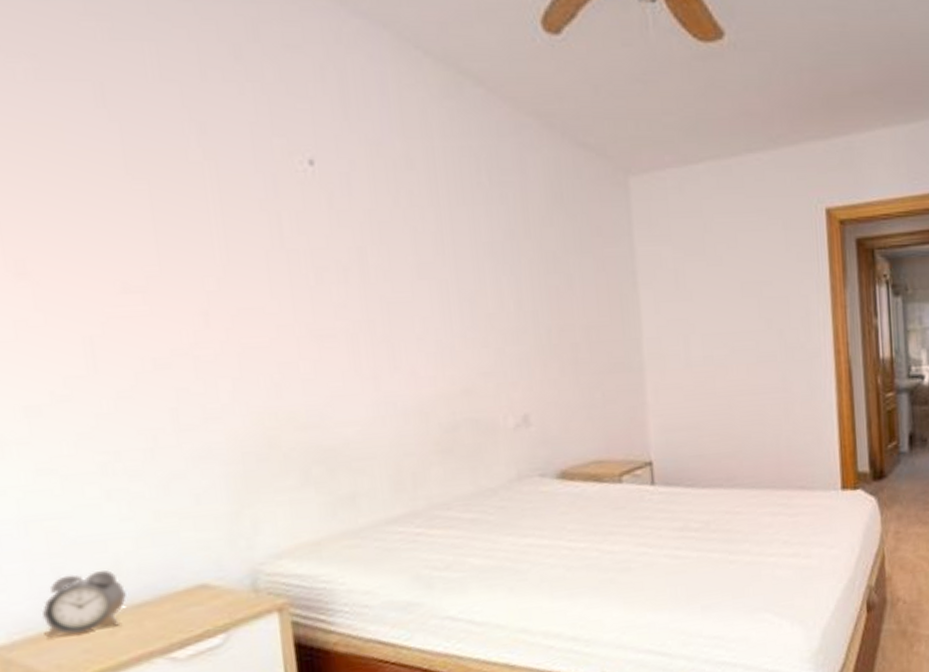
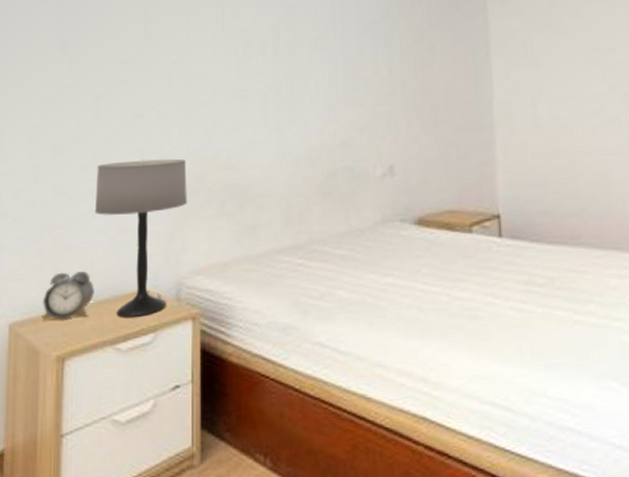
table lamp: none [105,419,254,621] -> present [94,158,187,318]

